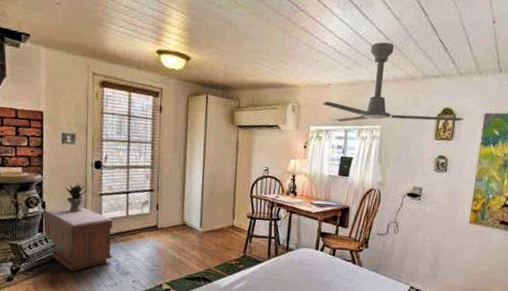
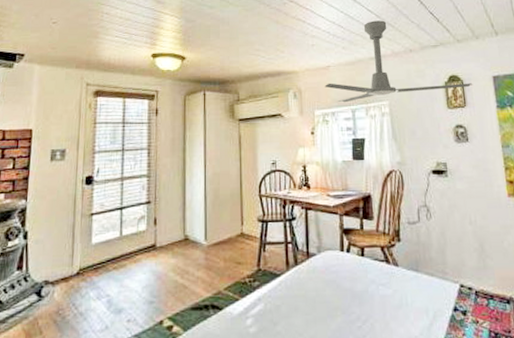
bench: present [42,207,113,271] -> none [23,233,104,316]
potted plant: present [66,182,89,213] -> none [52,203,78,240]

